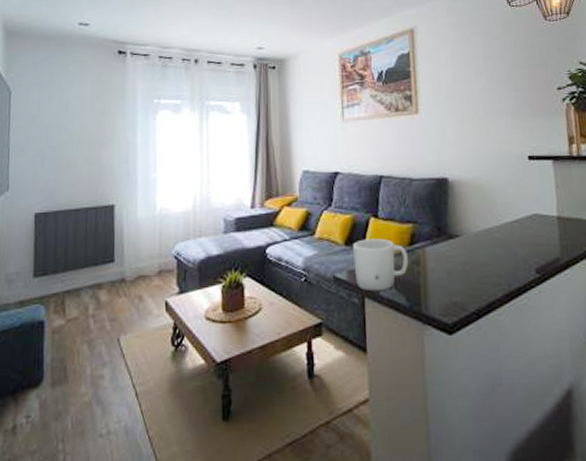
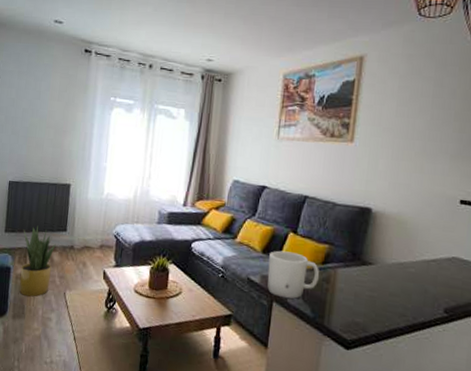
planter: none [57,261,102,354] -> present [19,225,56,297]

